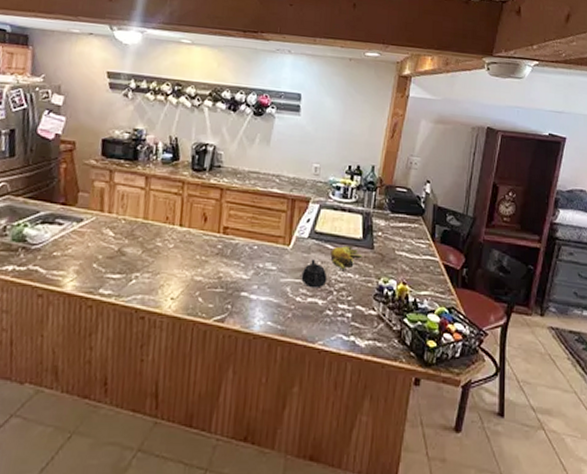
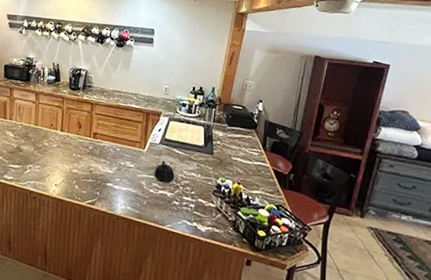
banana bunch: present [330,246,363,272] -> none [177,151,204,171]

